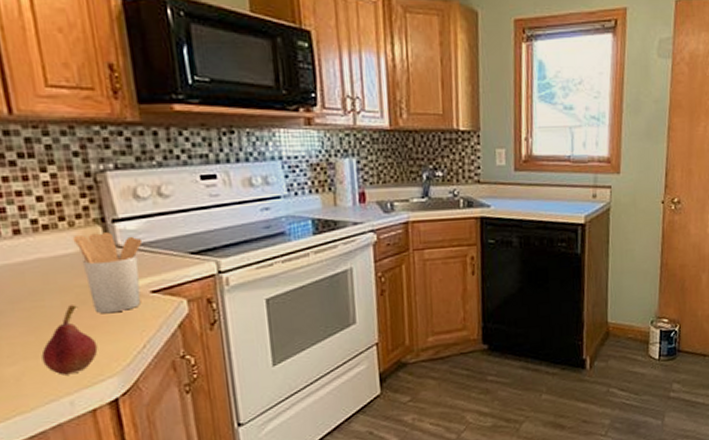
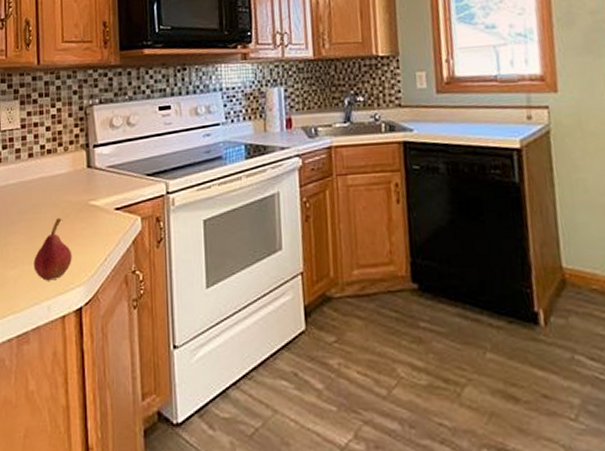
utensil holder: present [72,232,143,314] -> none [65,156,113,227]

